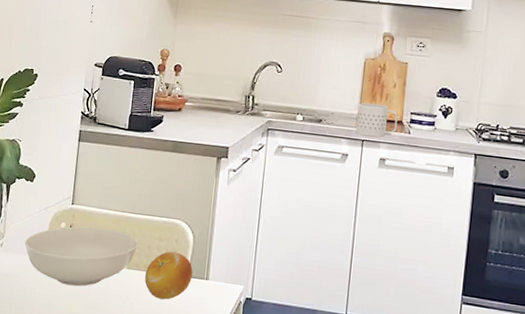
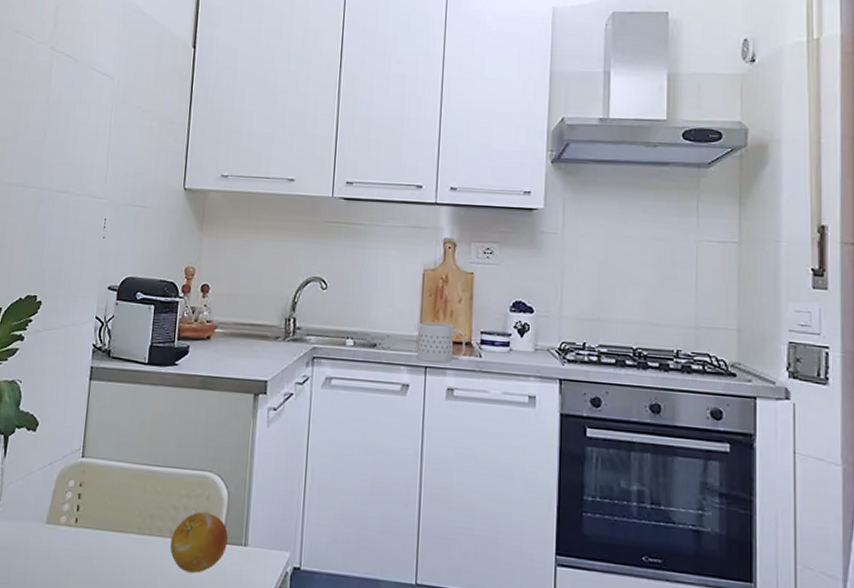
bowl: present [24,226,139,287] -> none [25,484,162,560]

